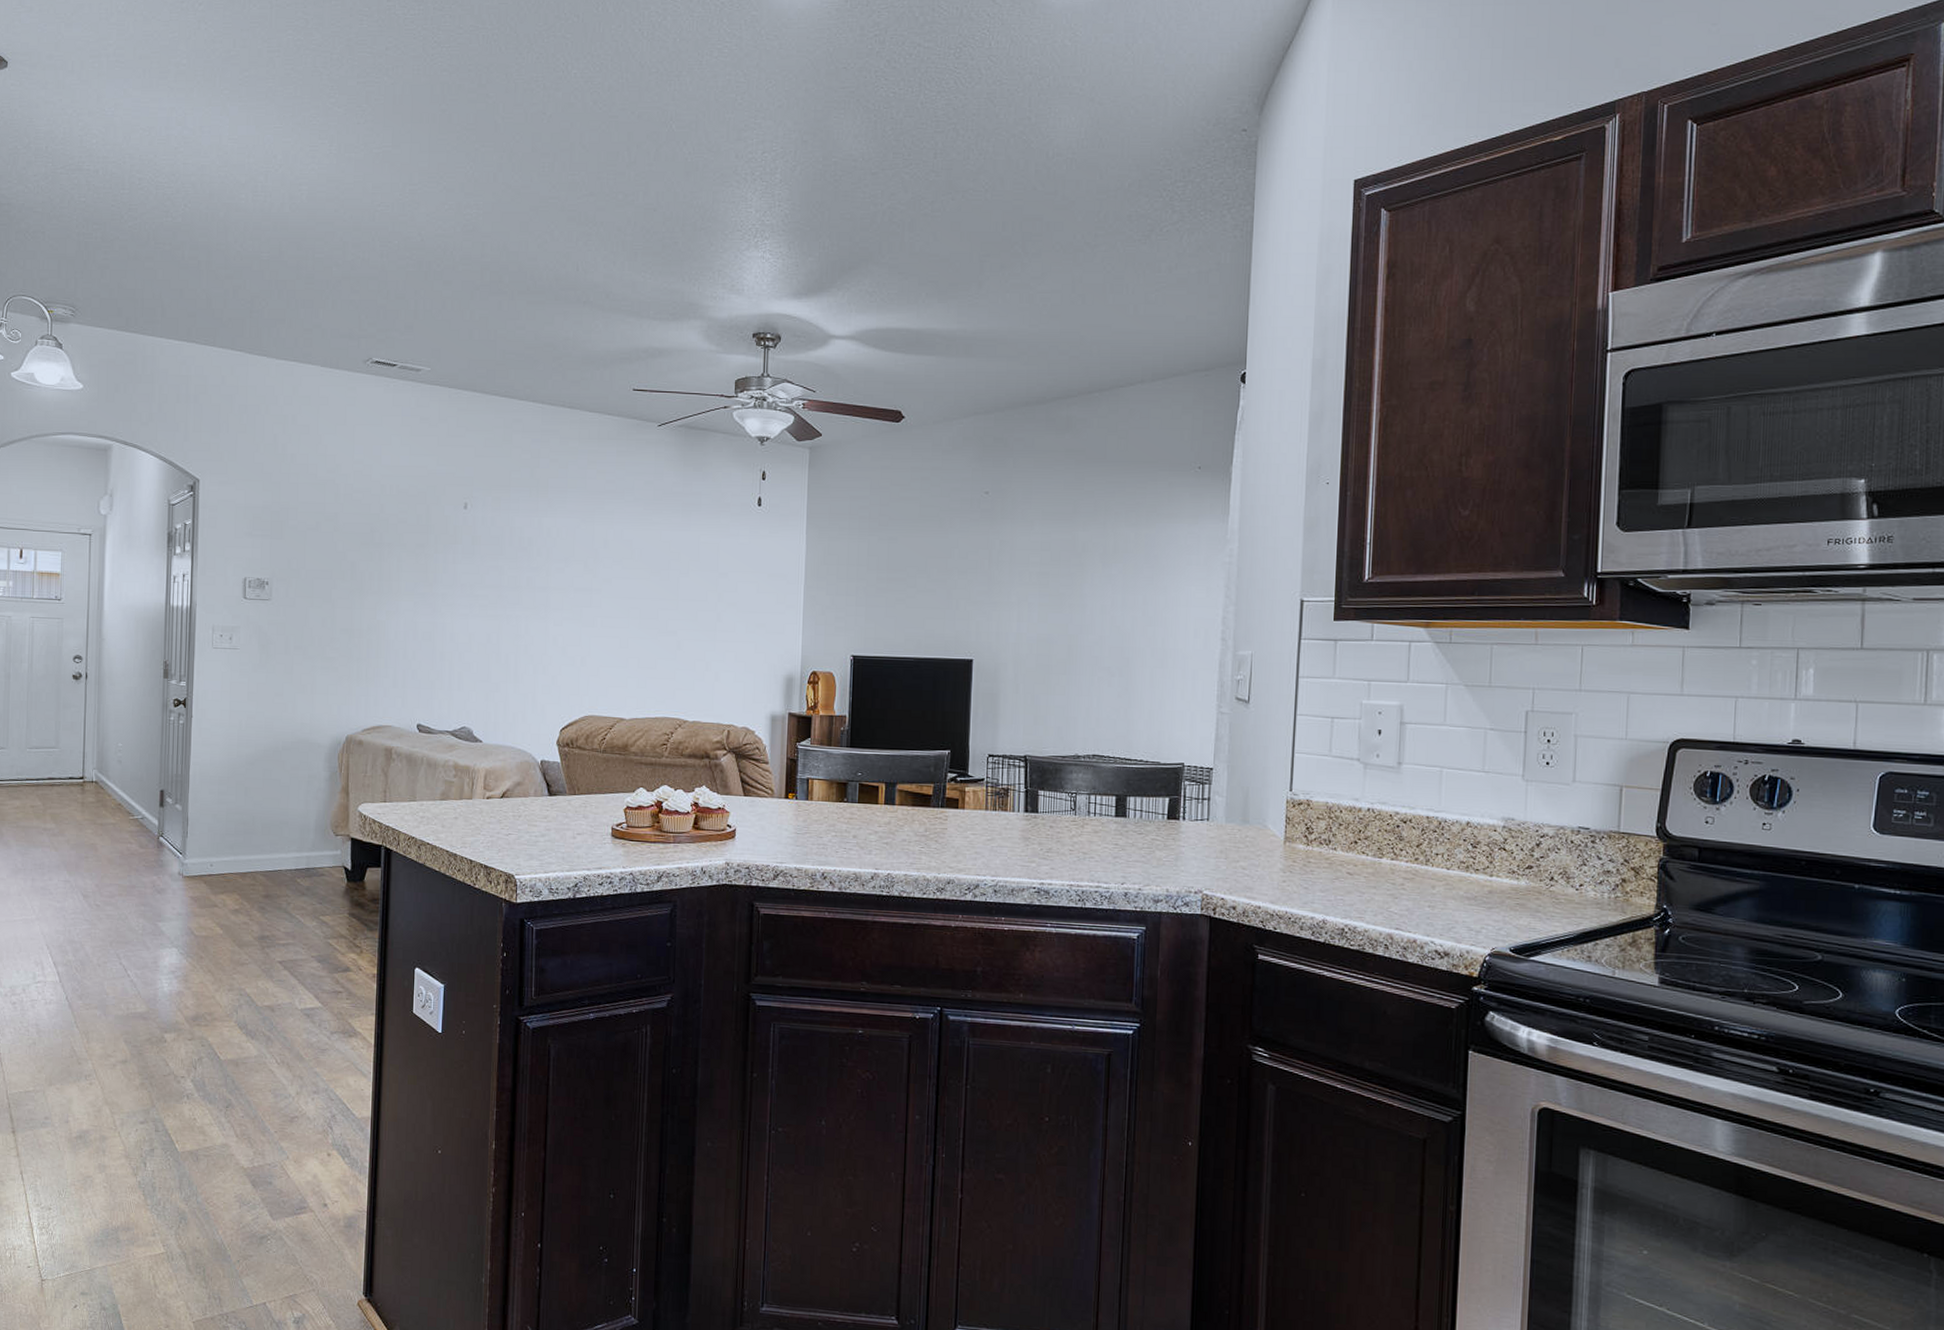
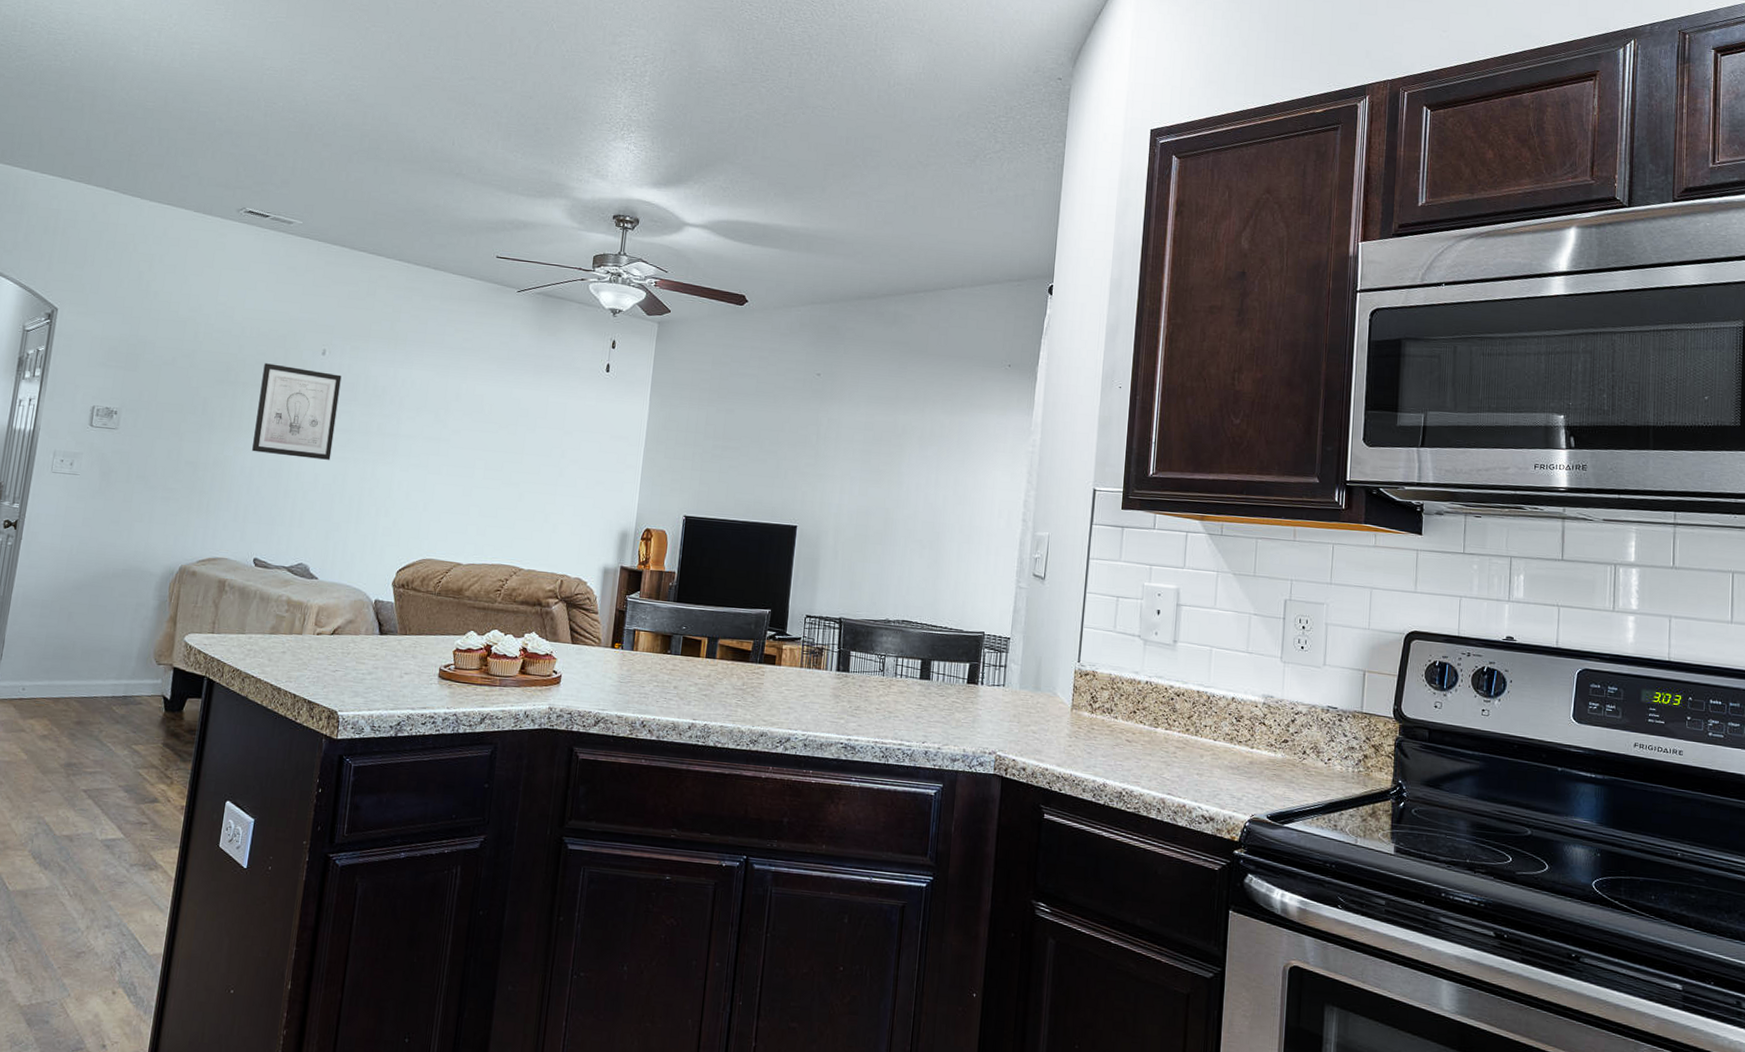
wall art: none [404,521,486,619] -> present [252,363,342,460]

